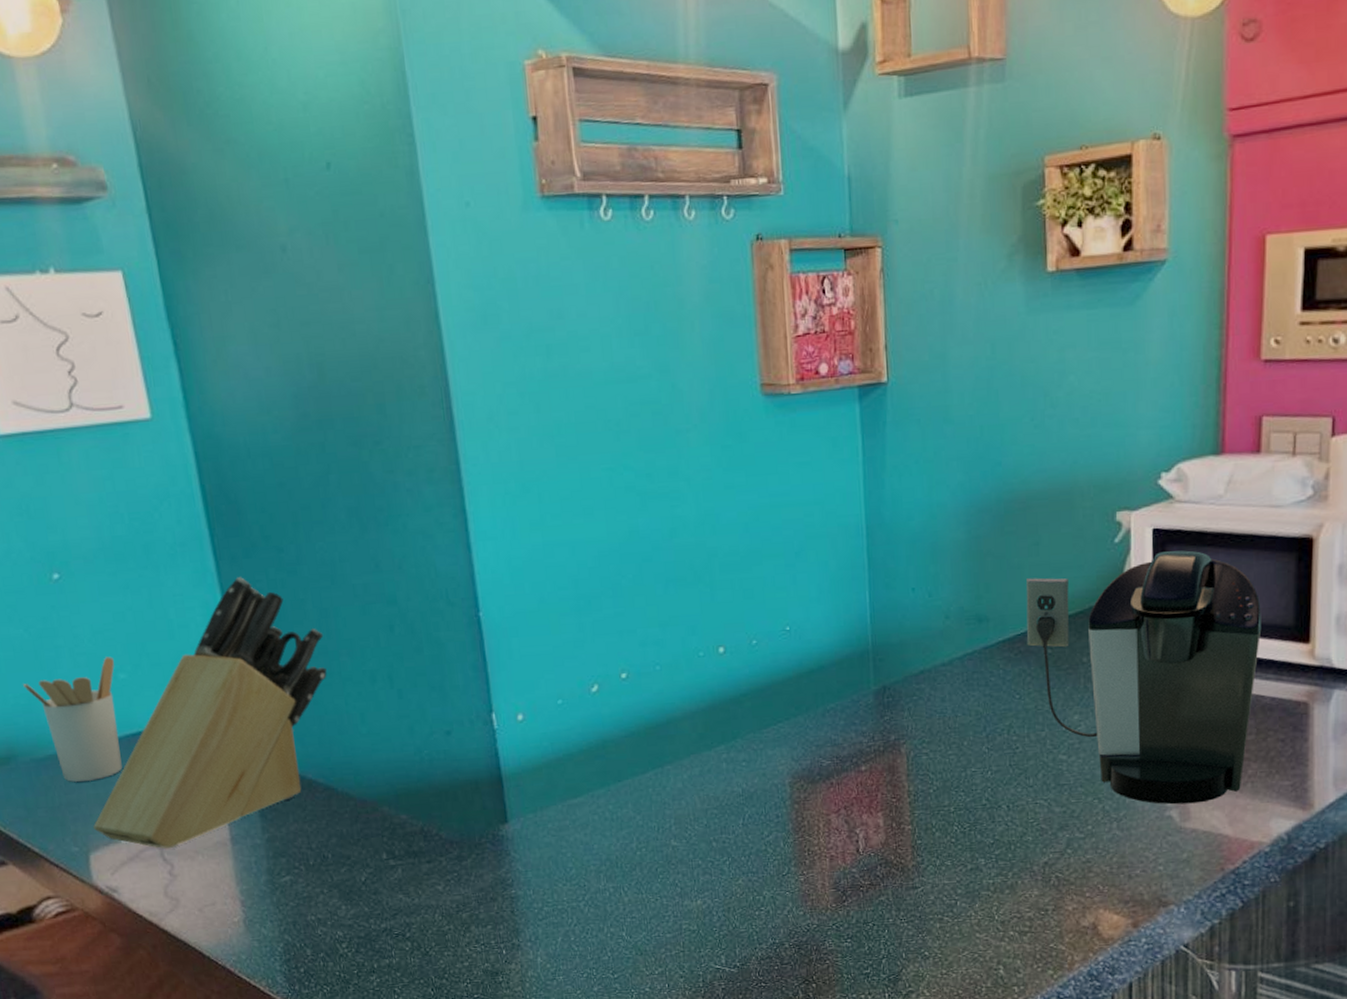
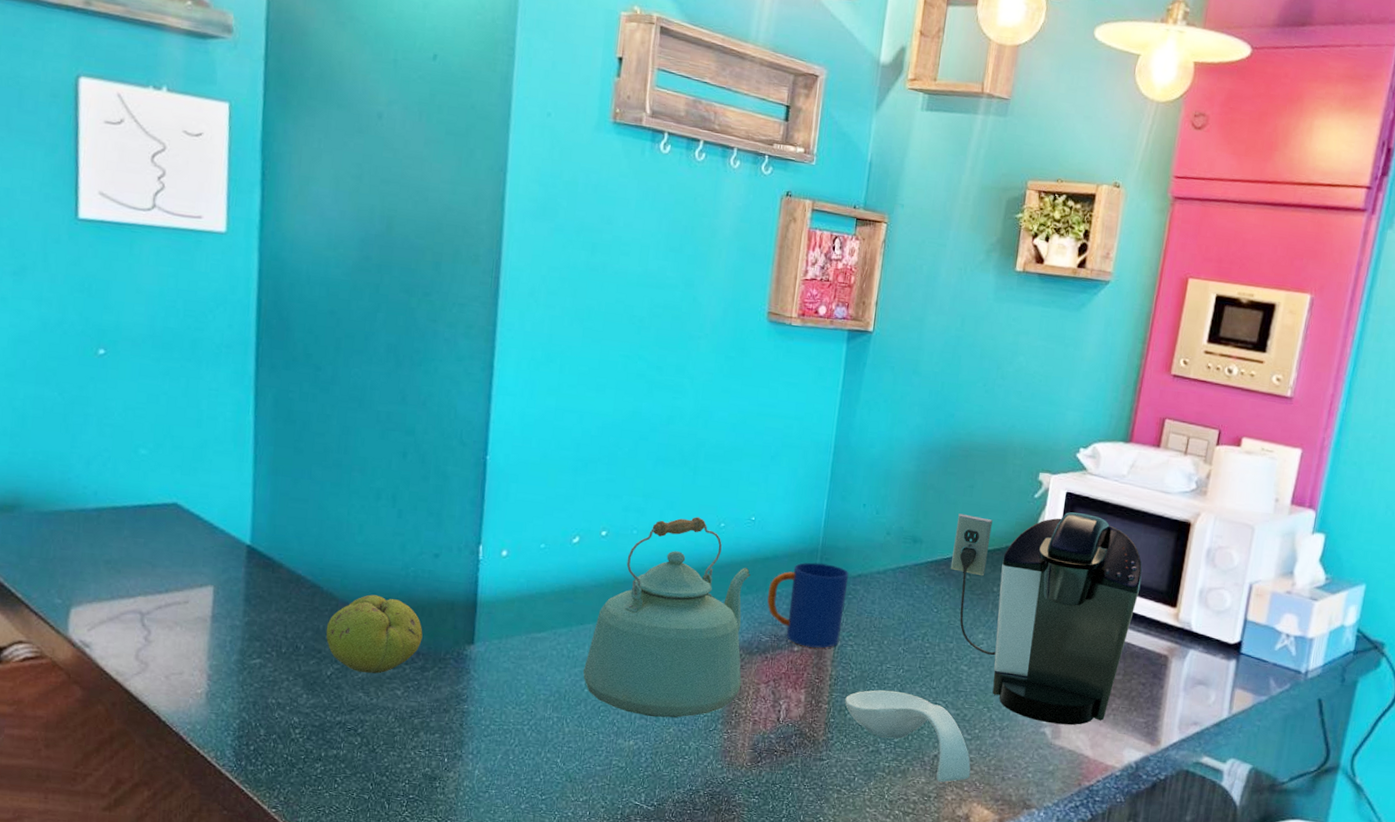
utensil holder: present [23,656,123,783] -> none [45,432,138,541]
knife block: present [93,577,327,849] -> none [81,384,341,616]
fruit: none [349,787,453,873] -> present [326,594,423,674]
kettle: none [631,638,809,871] -> present [582,517,750,718]
mug: none [820,664,911,765] -> present [767,562,849,649]
spoon rest: none [930,796,1091,892] -> present [845,690,971,783]

